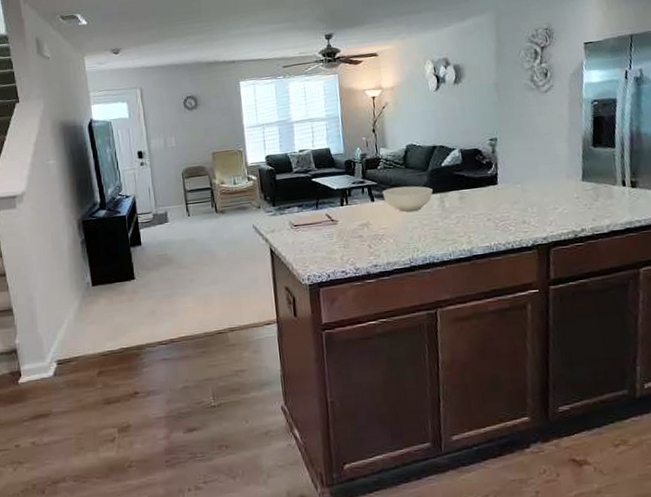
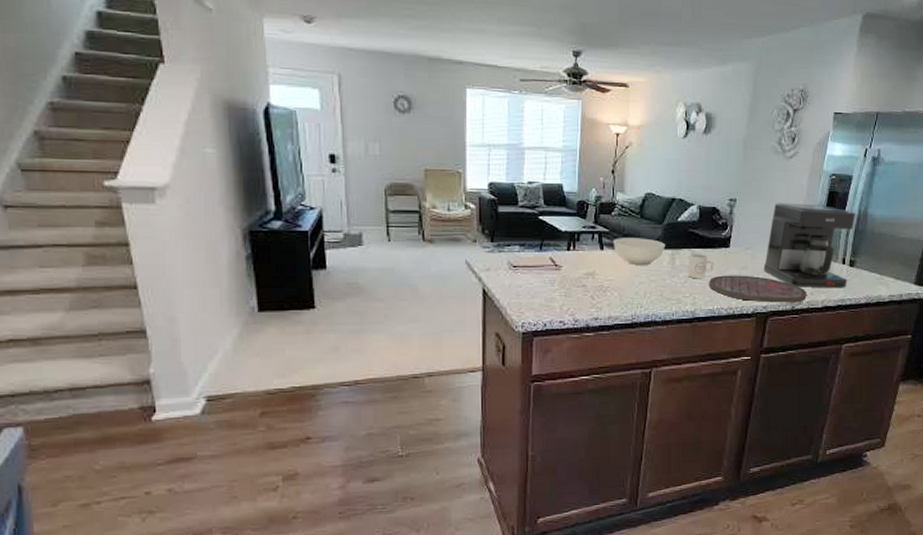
mug: none [458,194,485,219] -> present [688,254,714,279]
cutting board: none [482,209,590,235] -> present [709,275,807,304]
coffee maker: none [536,131,632,215] -> present [763,203,856,288]

